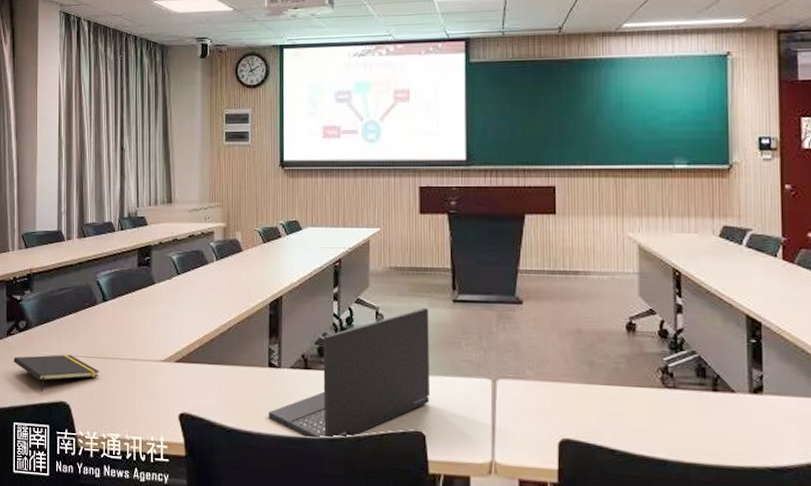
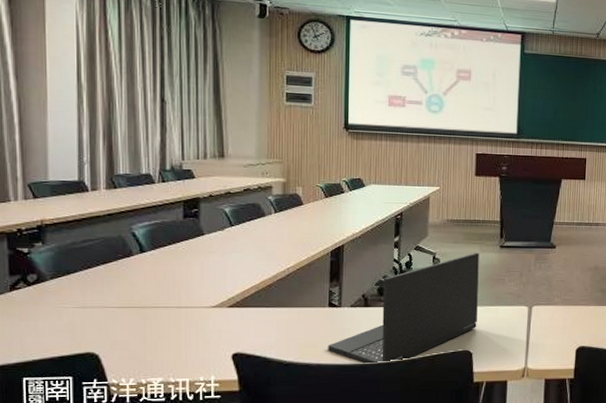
notepad: present [13,354,99,392] -> none [20,306,136,345]

